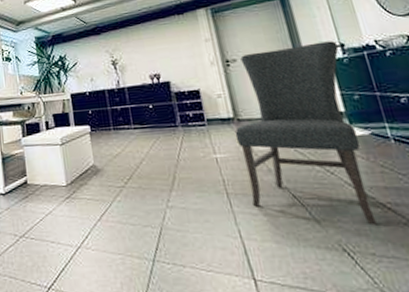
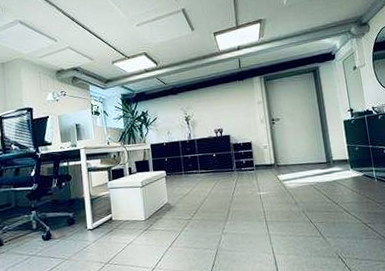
chair: present [235,41,377,226] -> none [274,106,361,239]

